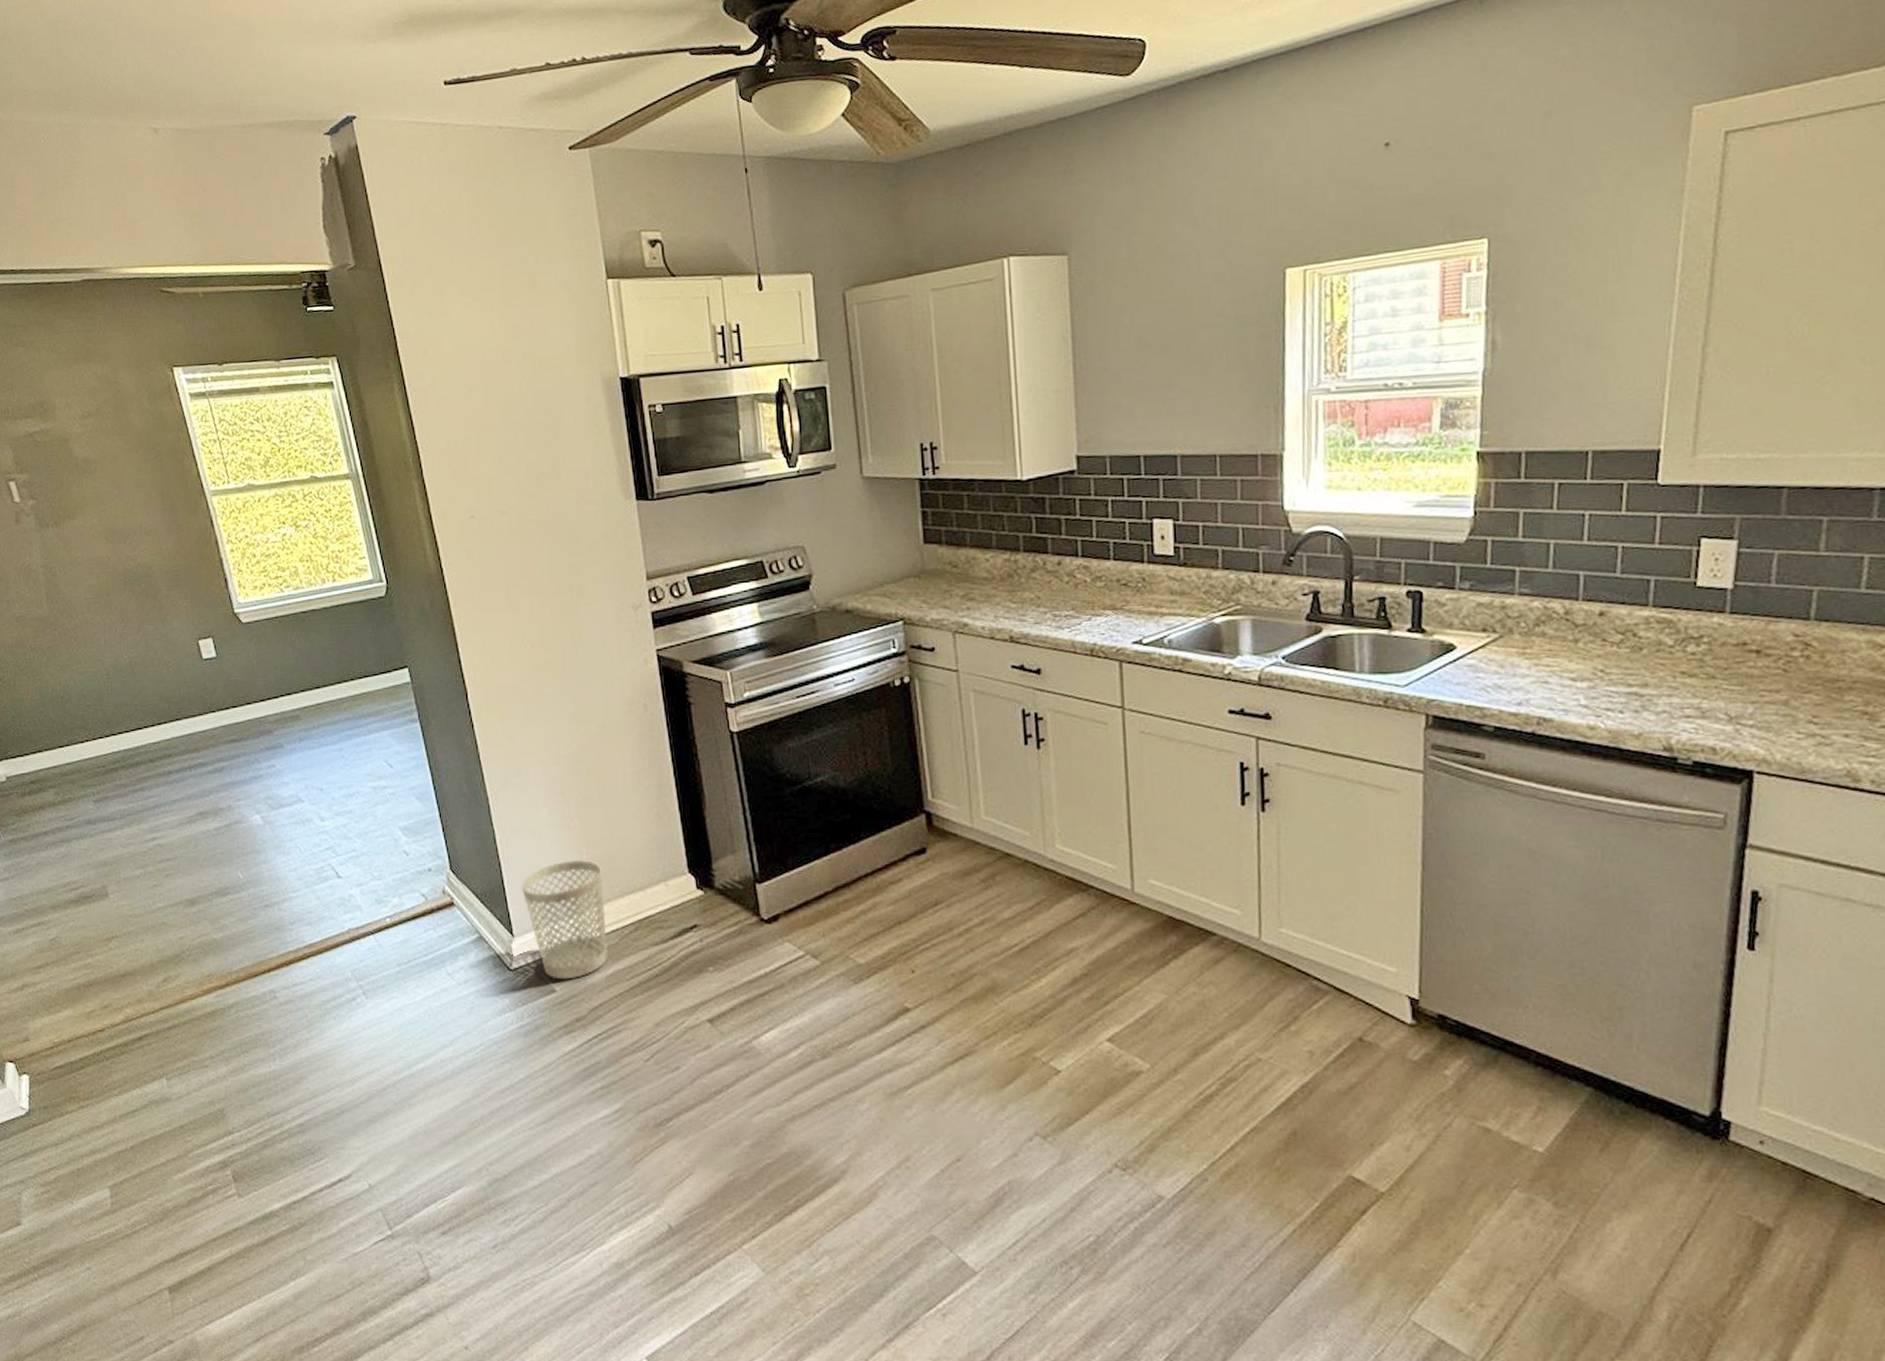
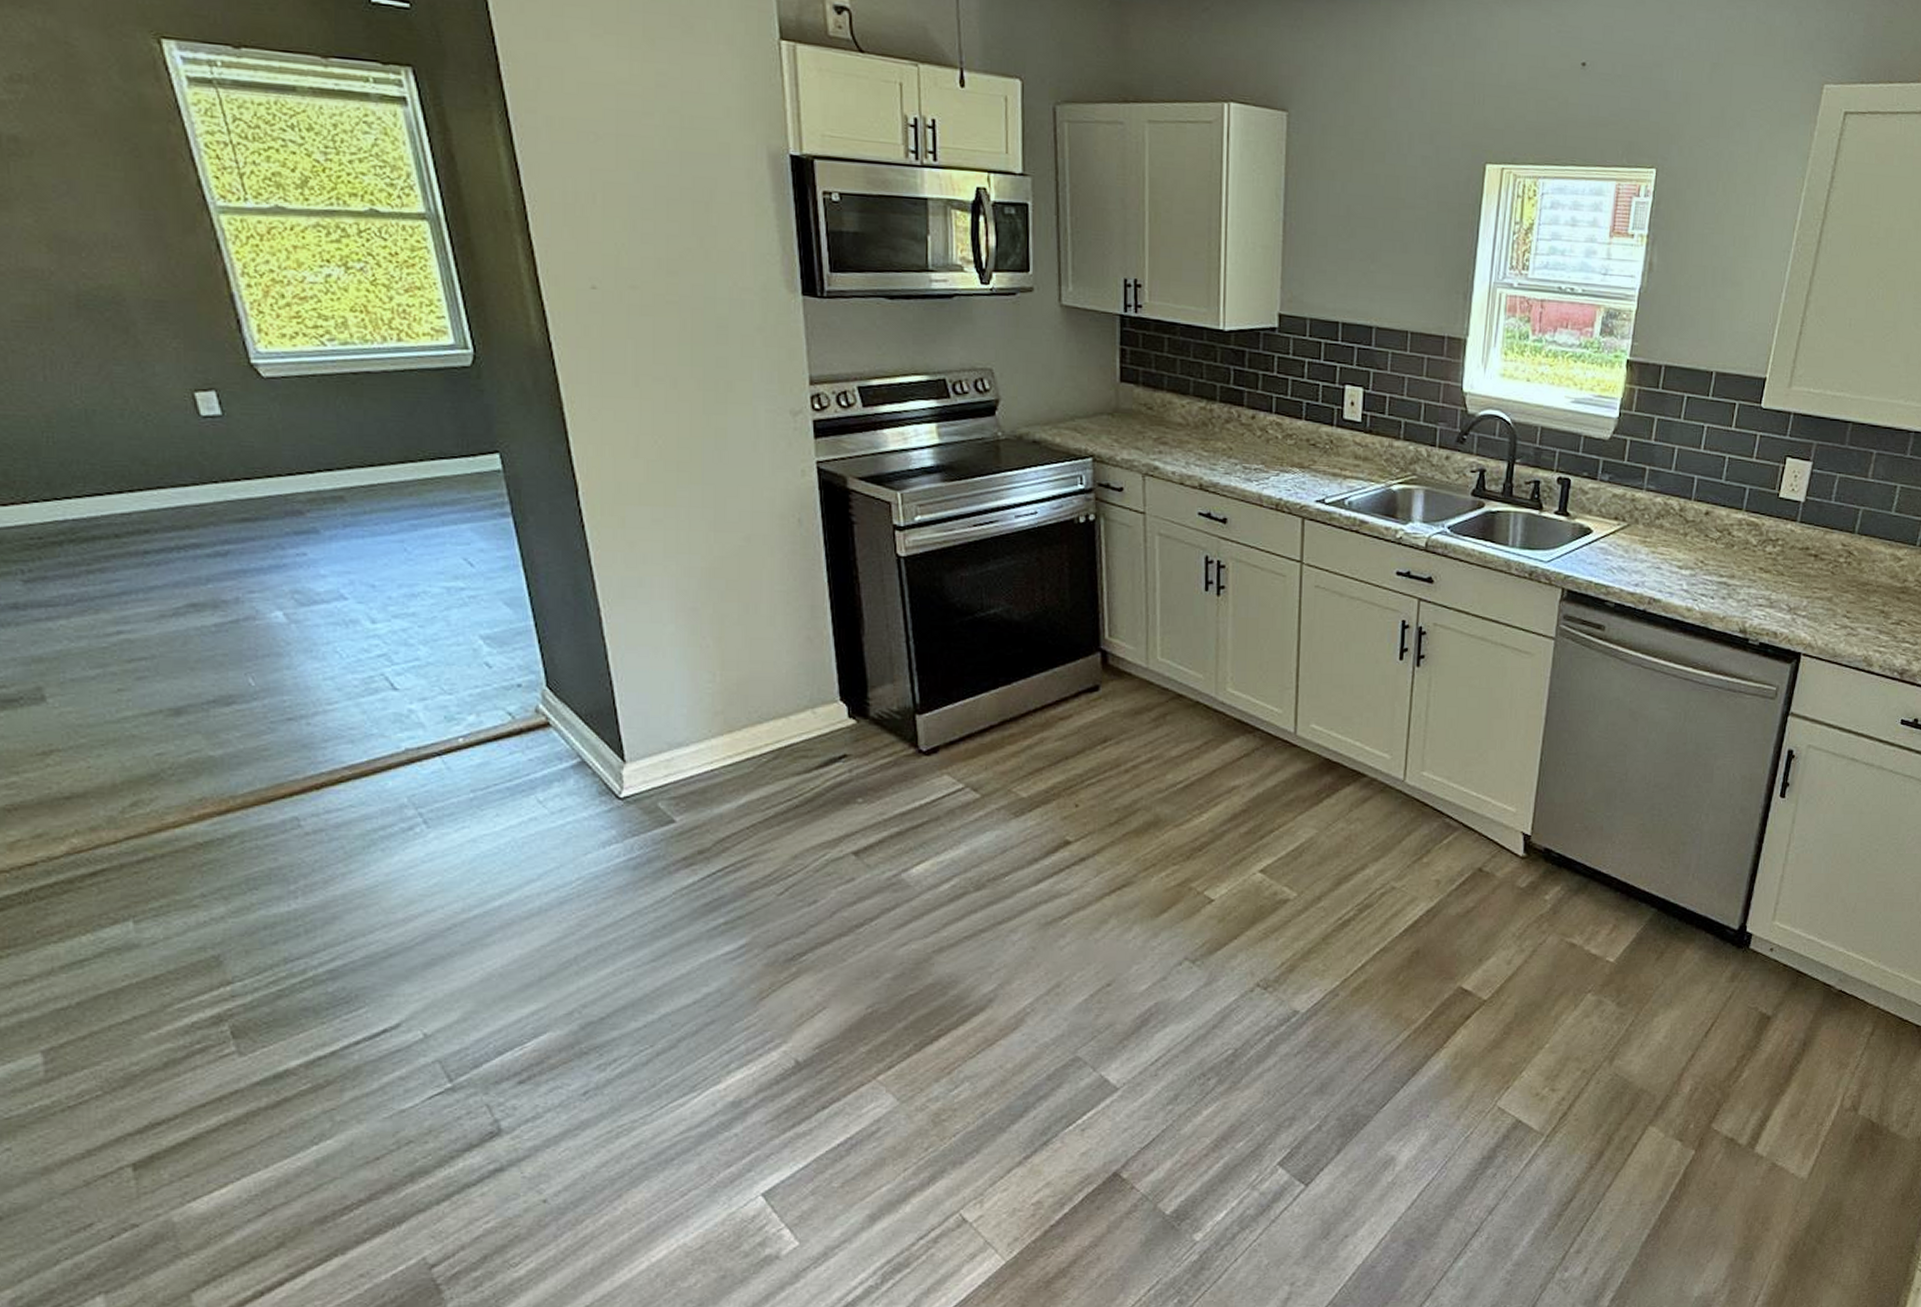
wastebasket: present [521,859,608,980] -> none [637,681,740,810]

